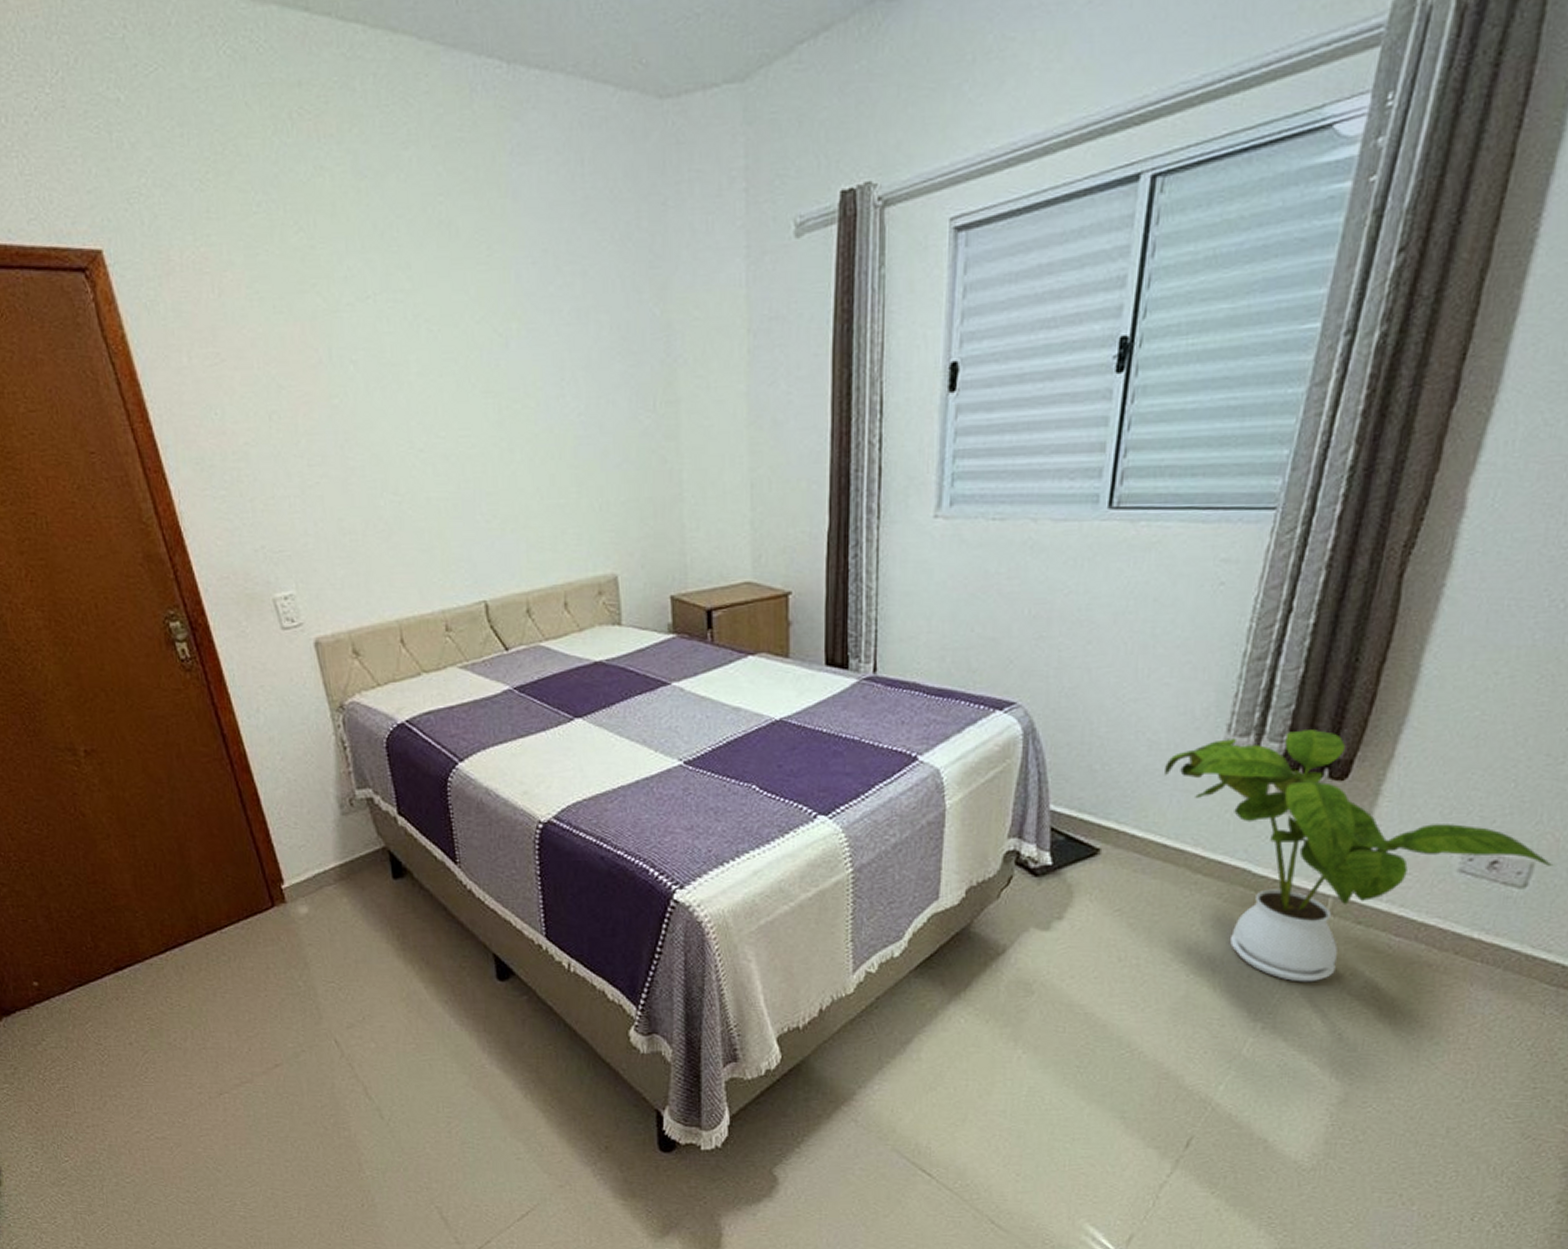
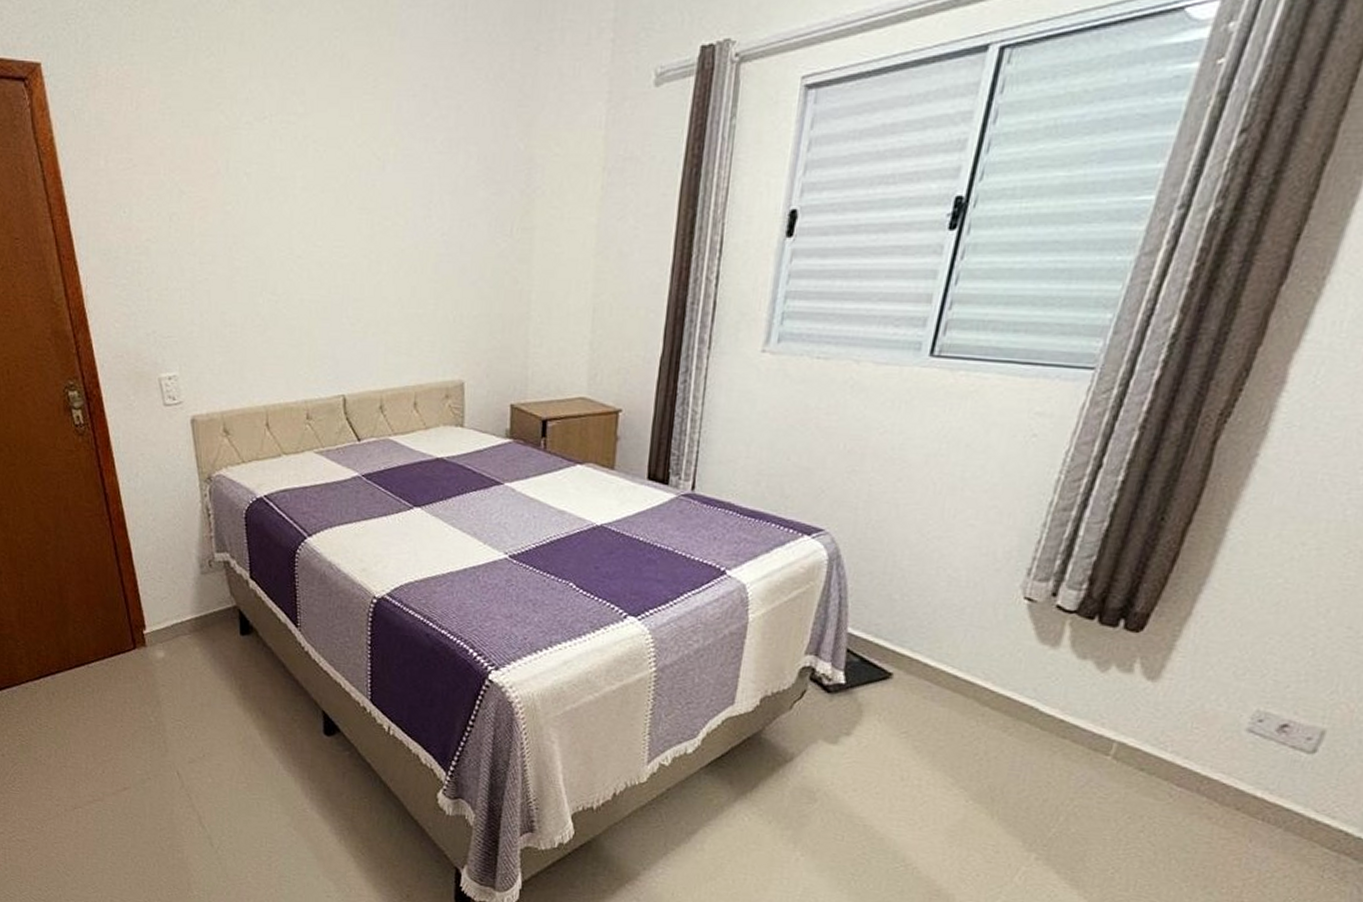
house plant: present [1165,730,1554,982] -> none [962,580,1346,821]

